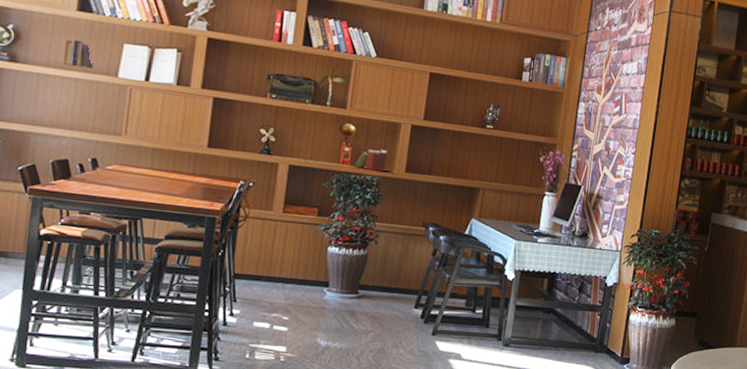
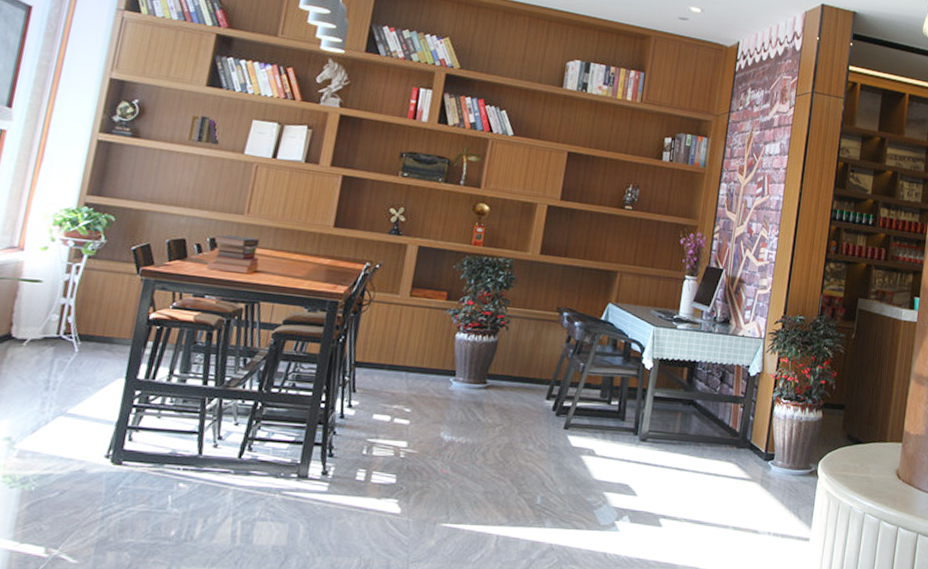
books: none [90,155,139,193] -> present [206,234,260,274]
books: present [355,148,388,173] -> none [488,229,523,255]

